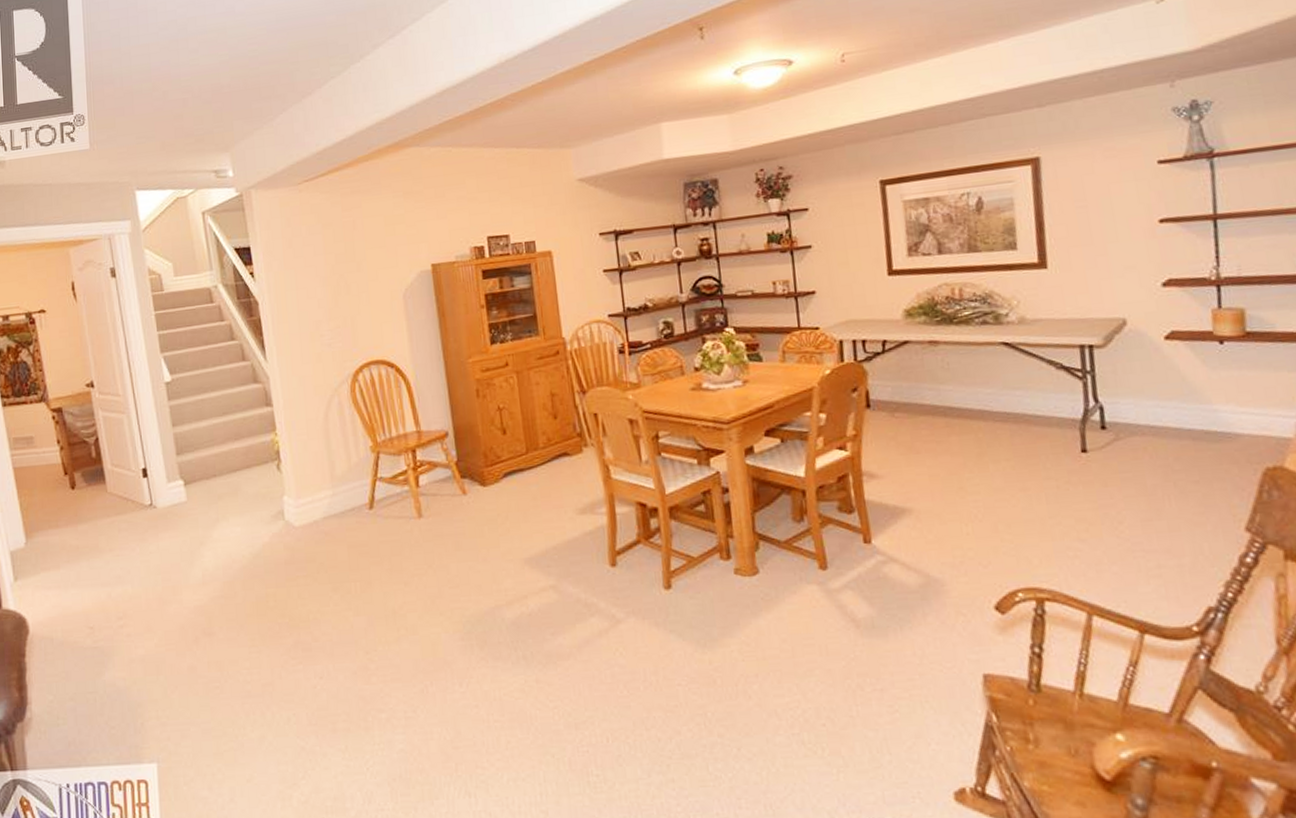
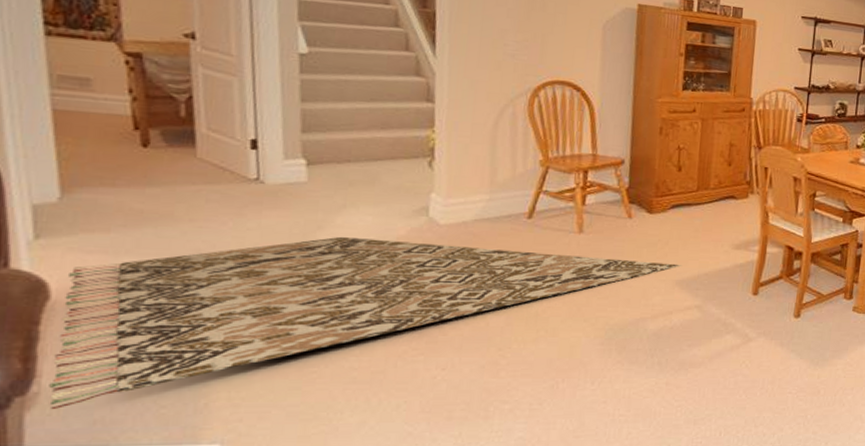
rug: none [37,539,528,733] -> present [49,236,683,409]

